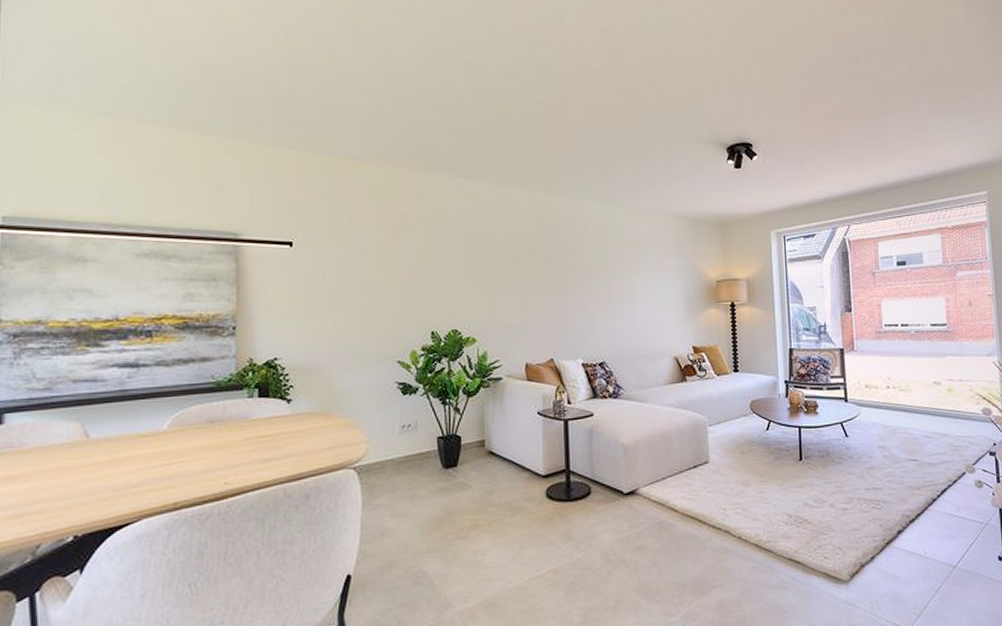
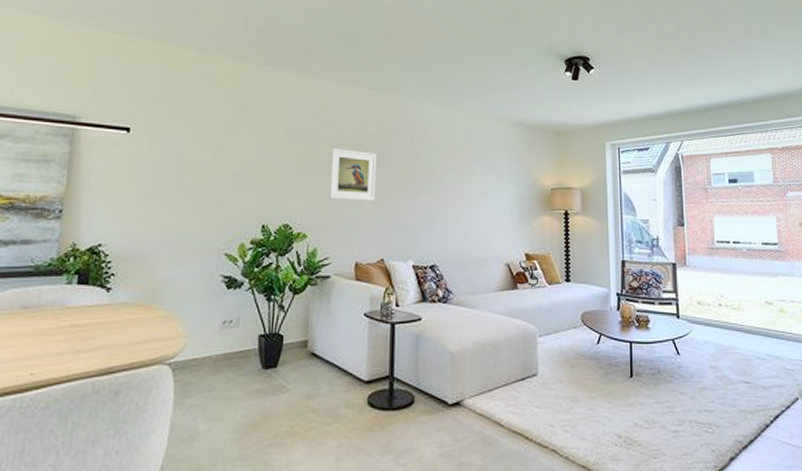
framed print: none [494,251,541,303] -> present [329,147,377,201]

